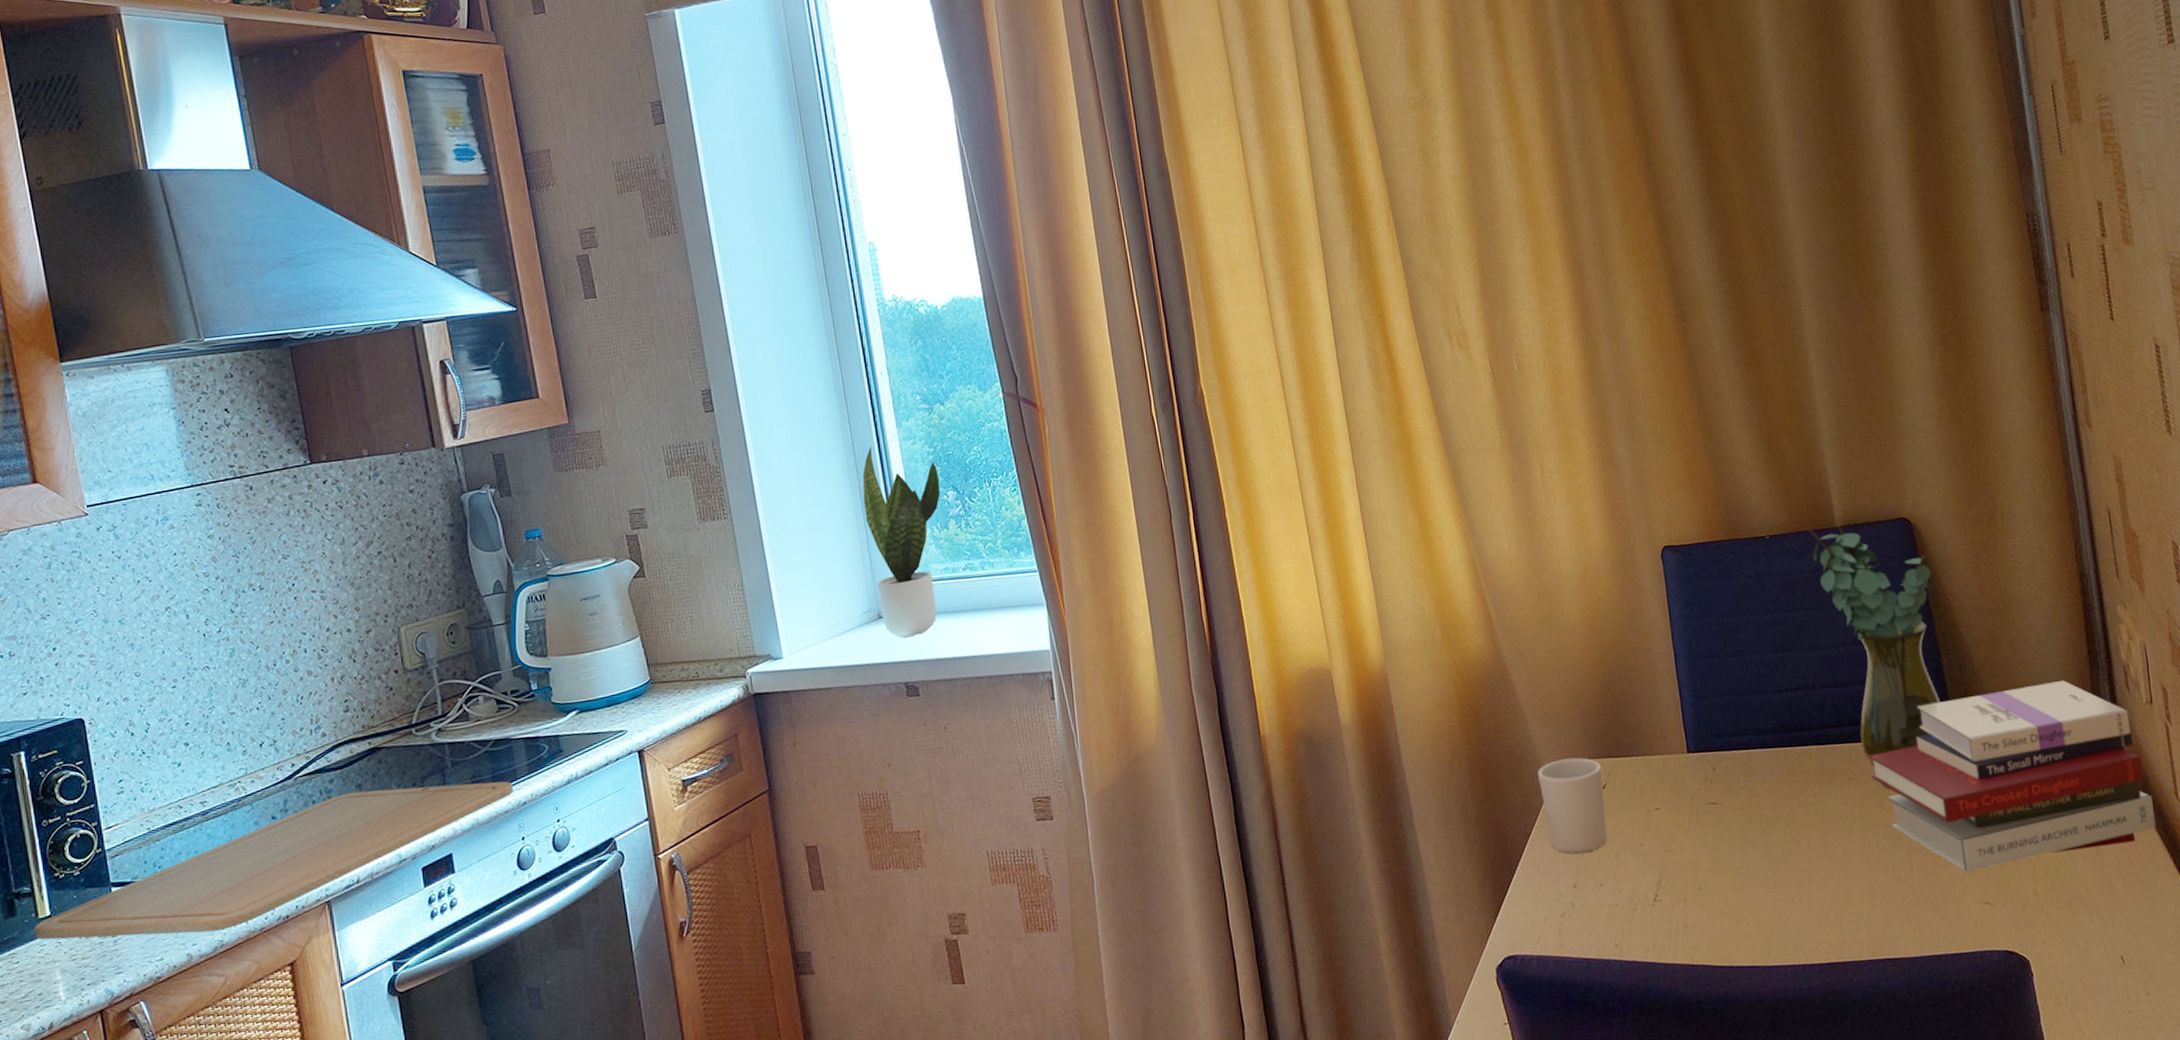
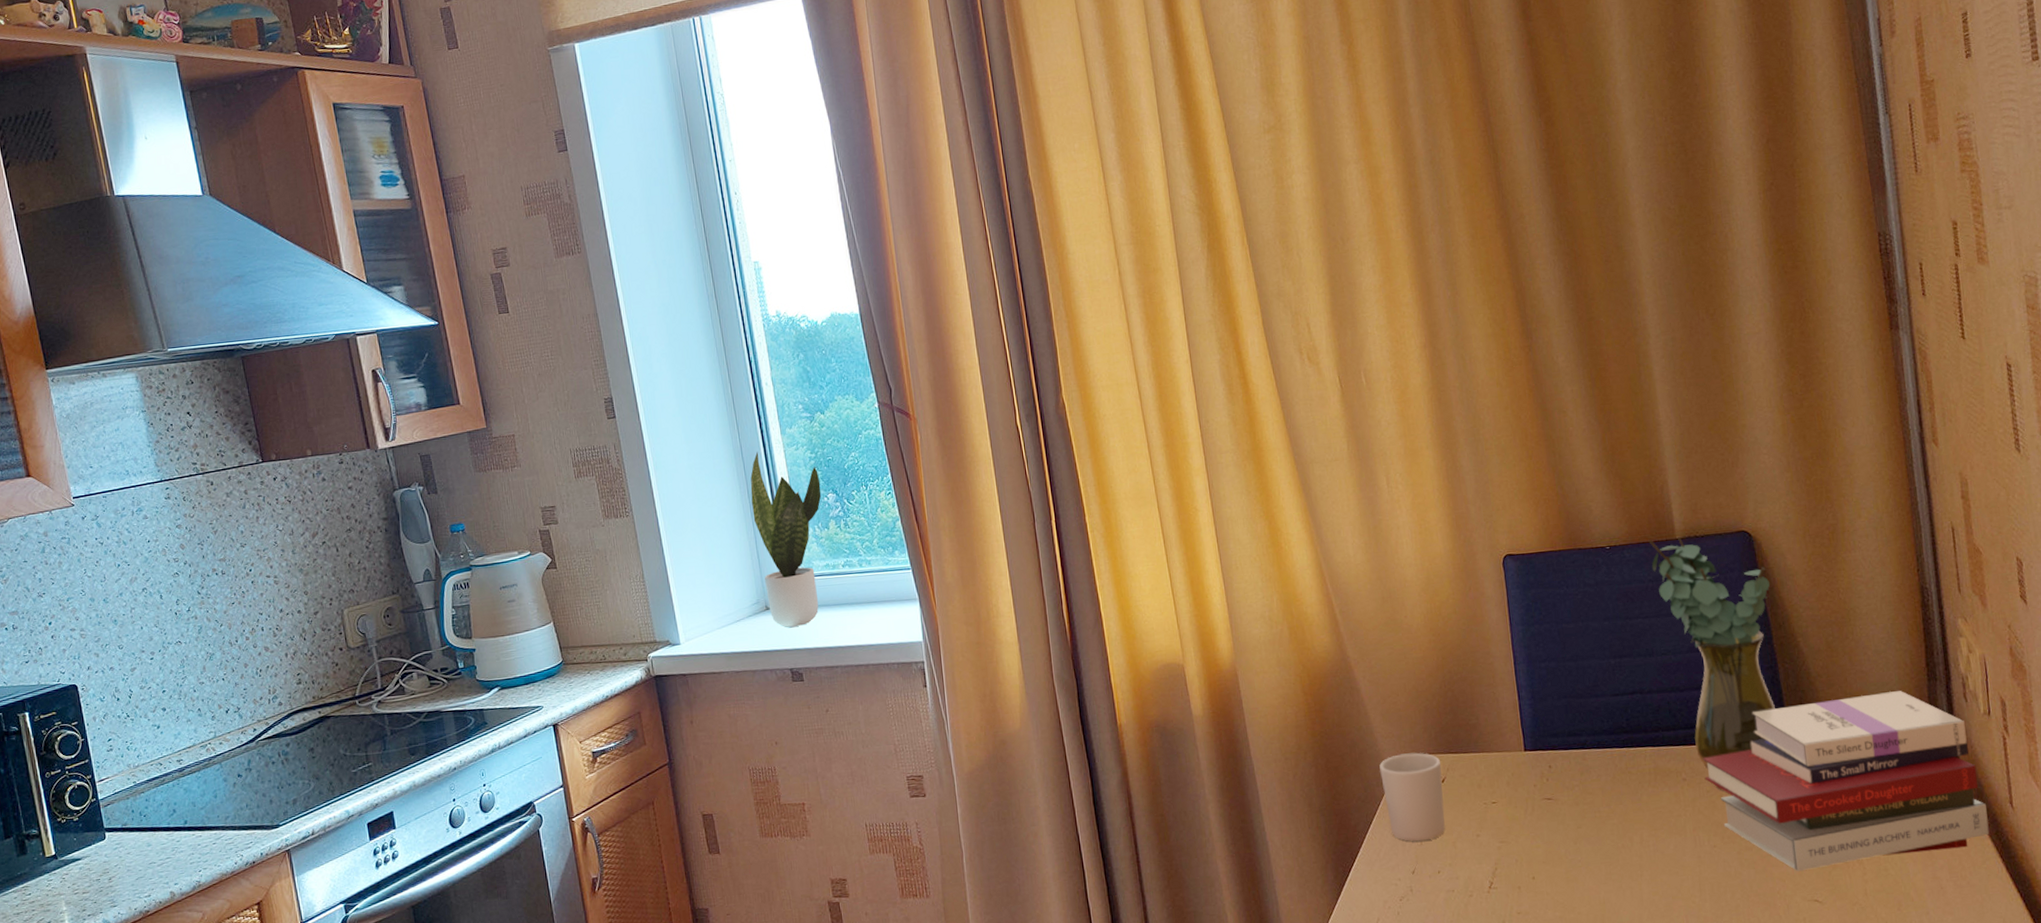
chopping board: present [33,781,514,940] -> none [42,749,445,876]

